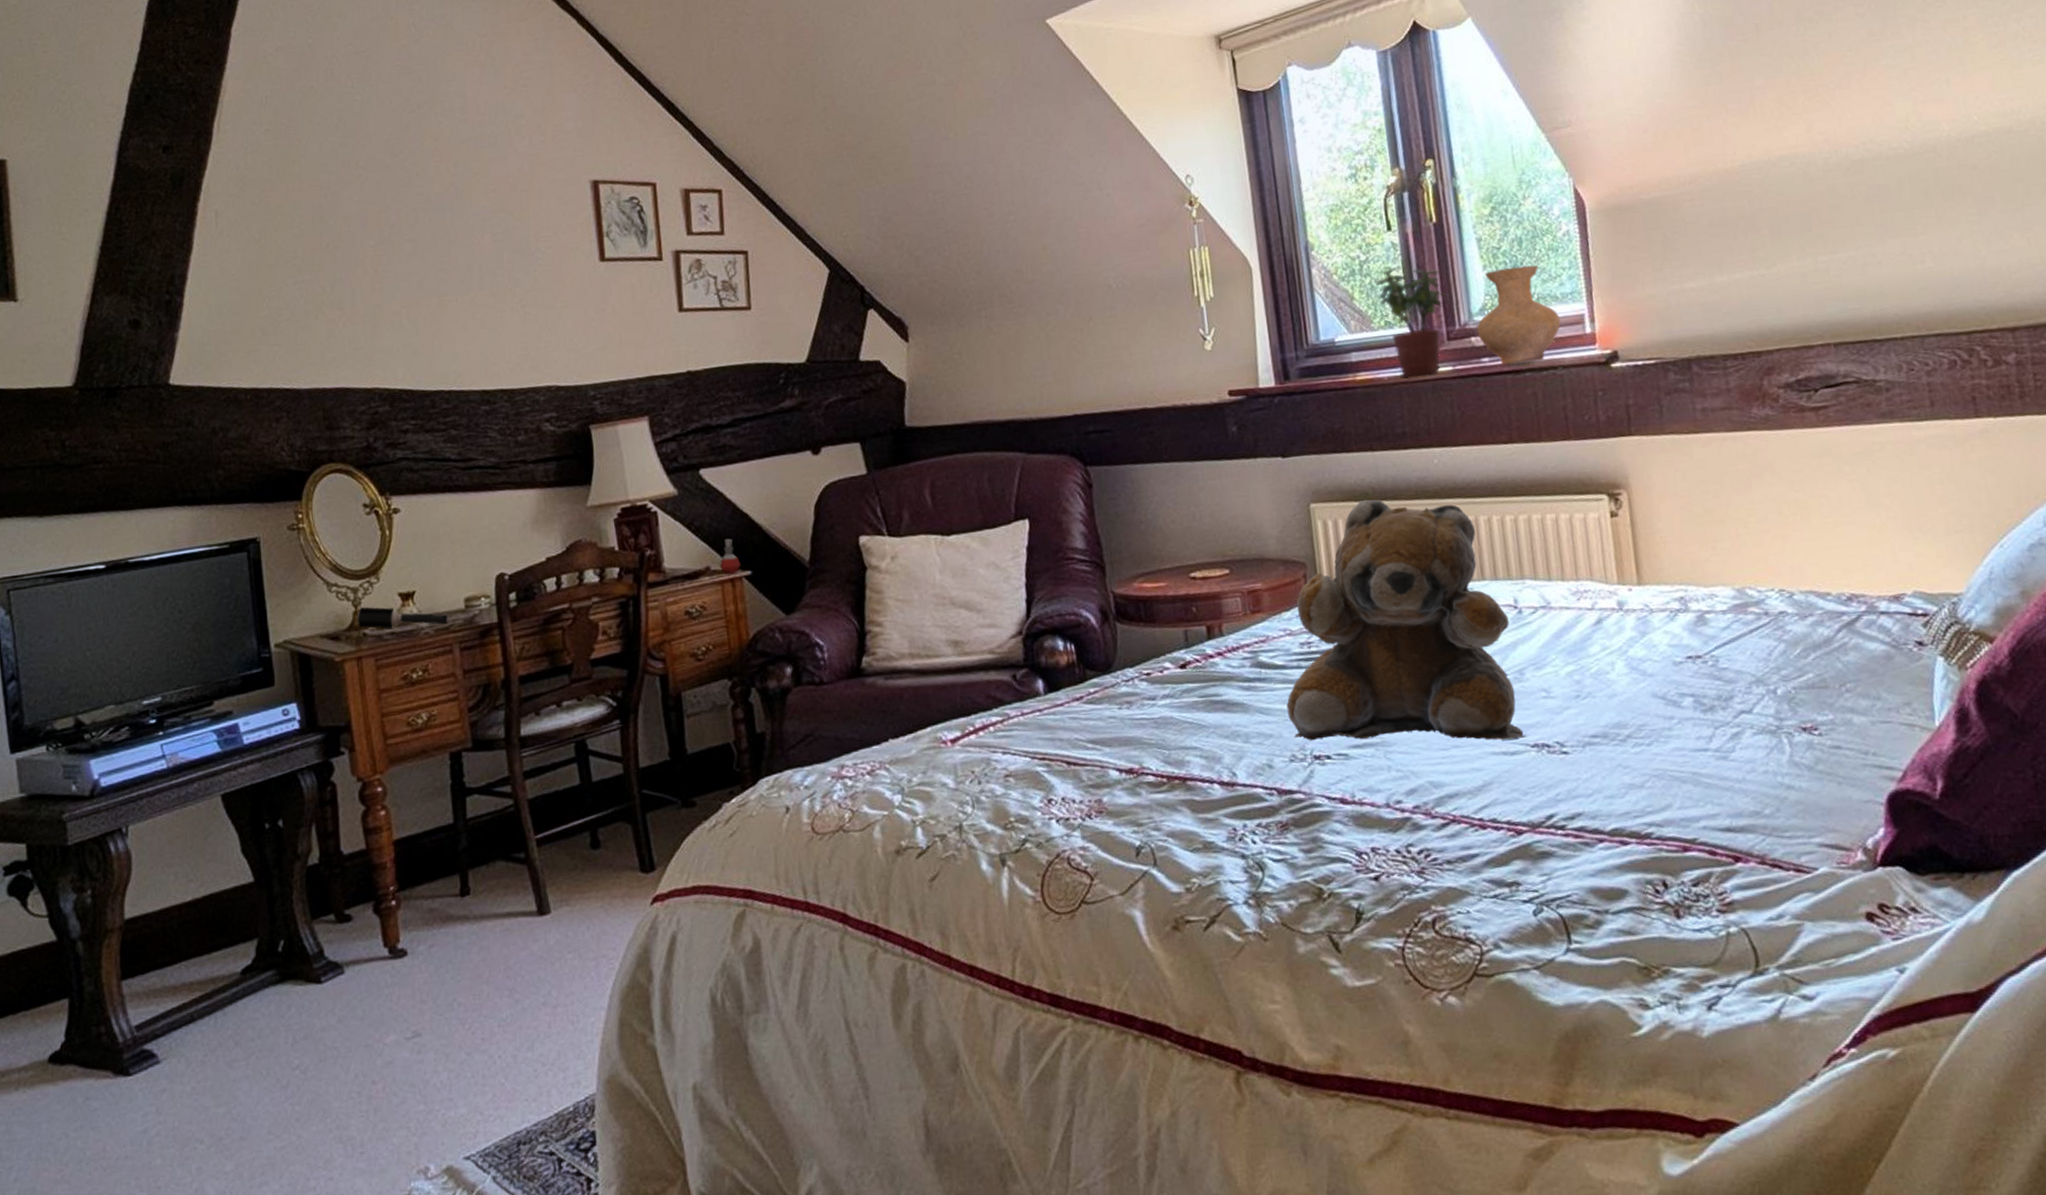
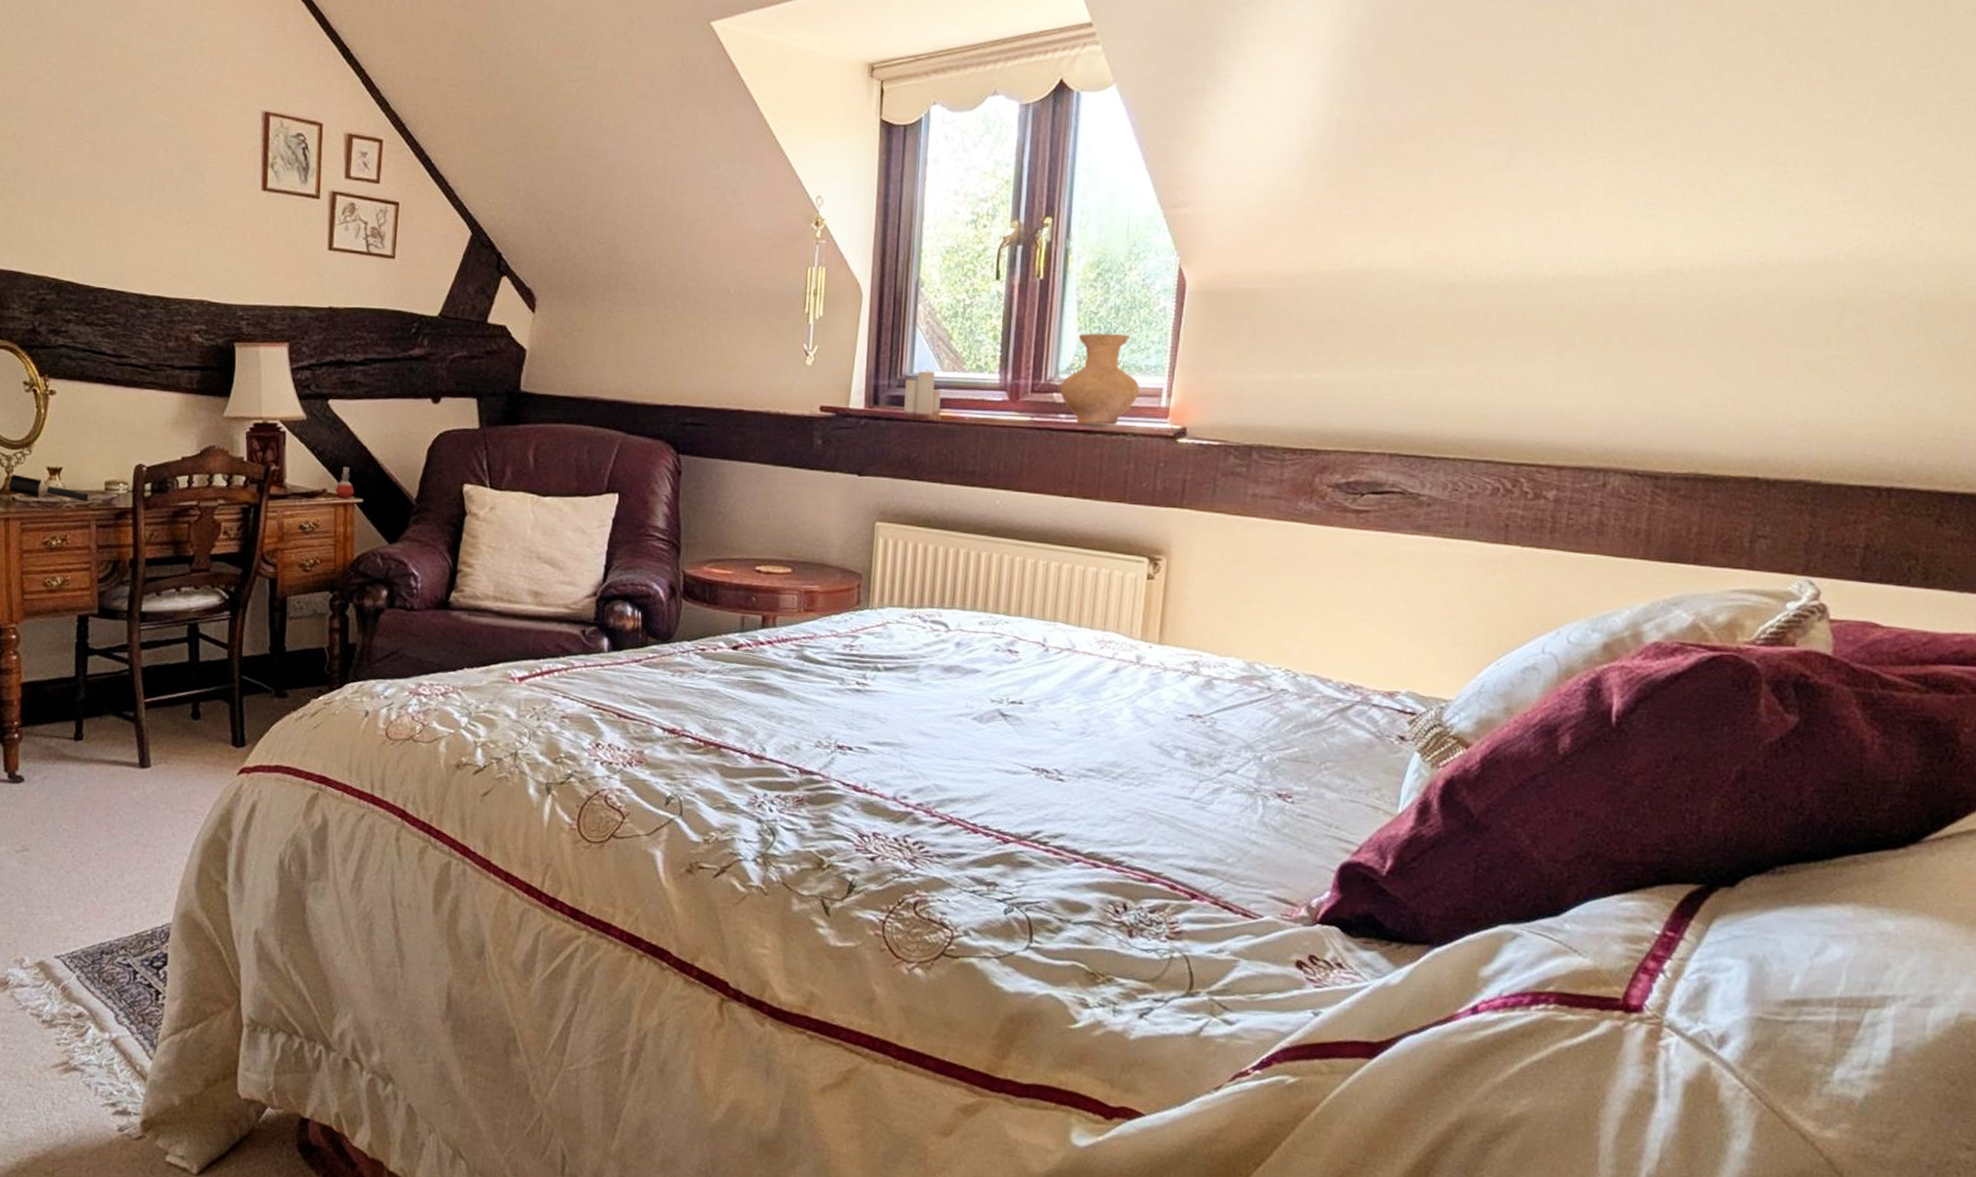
teddy bear: present [1286,499,1527,741] -> none [820,526,1035,761]
candle: none [1313,334,1359,391] -> present [902,369,942,421]
potted plant: present [1376,267,1446,379] -> none [975,315,1038,423]

